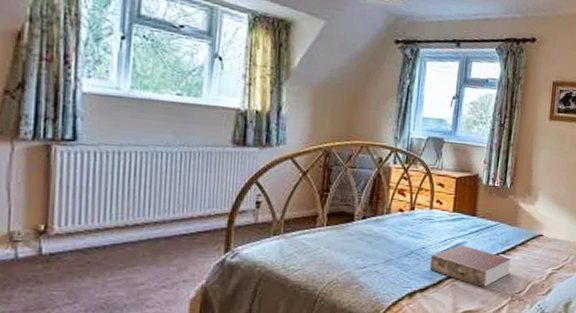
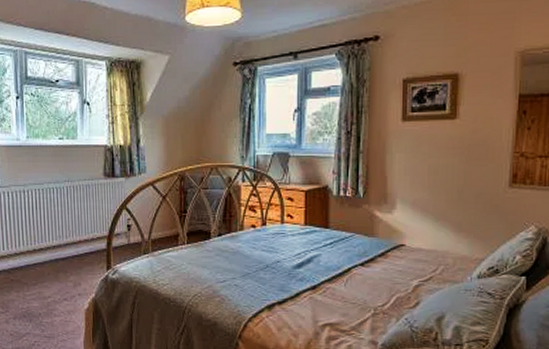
book: present [429,245,512,287] -> none [286,257,371,300]

